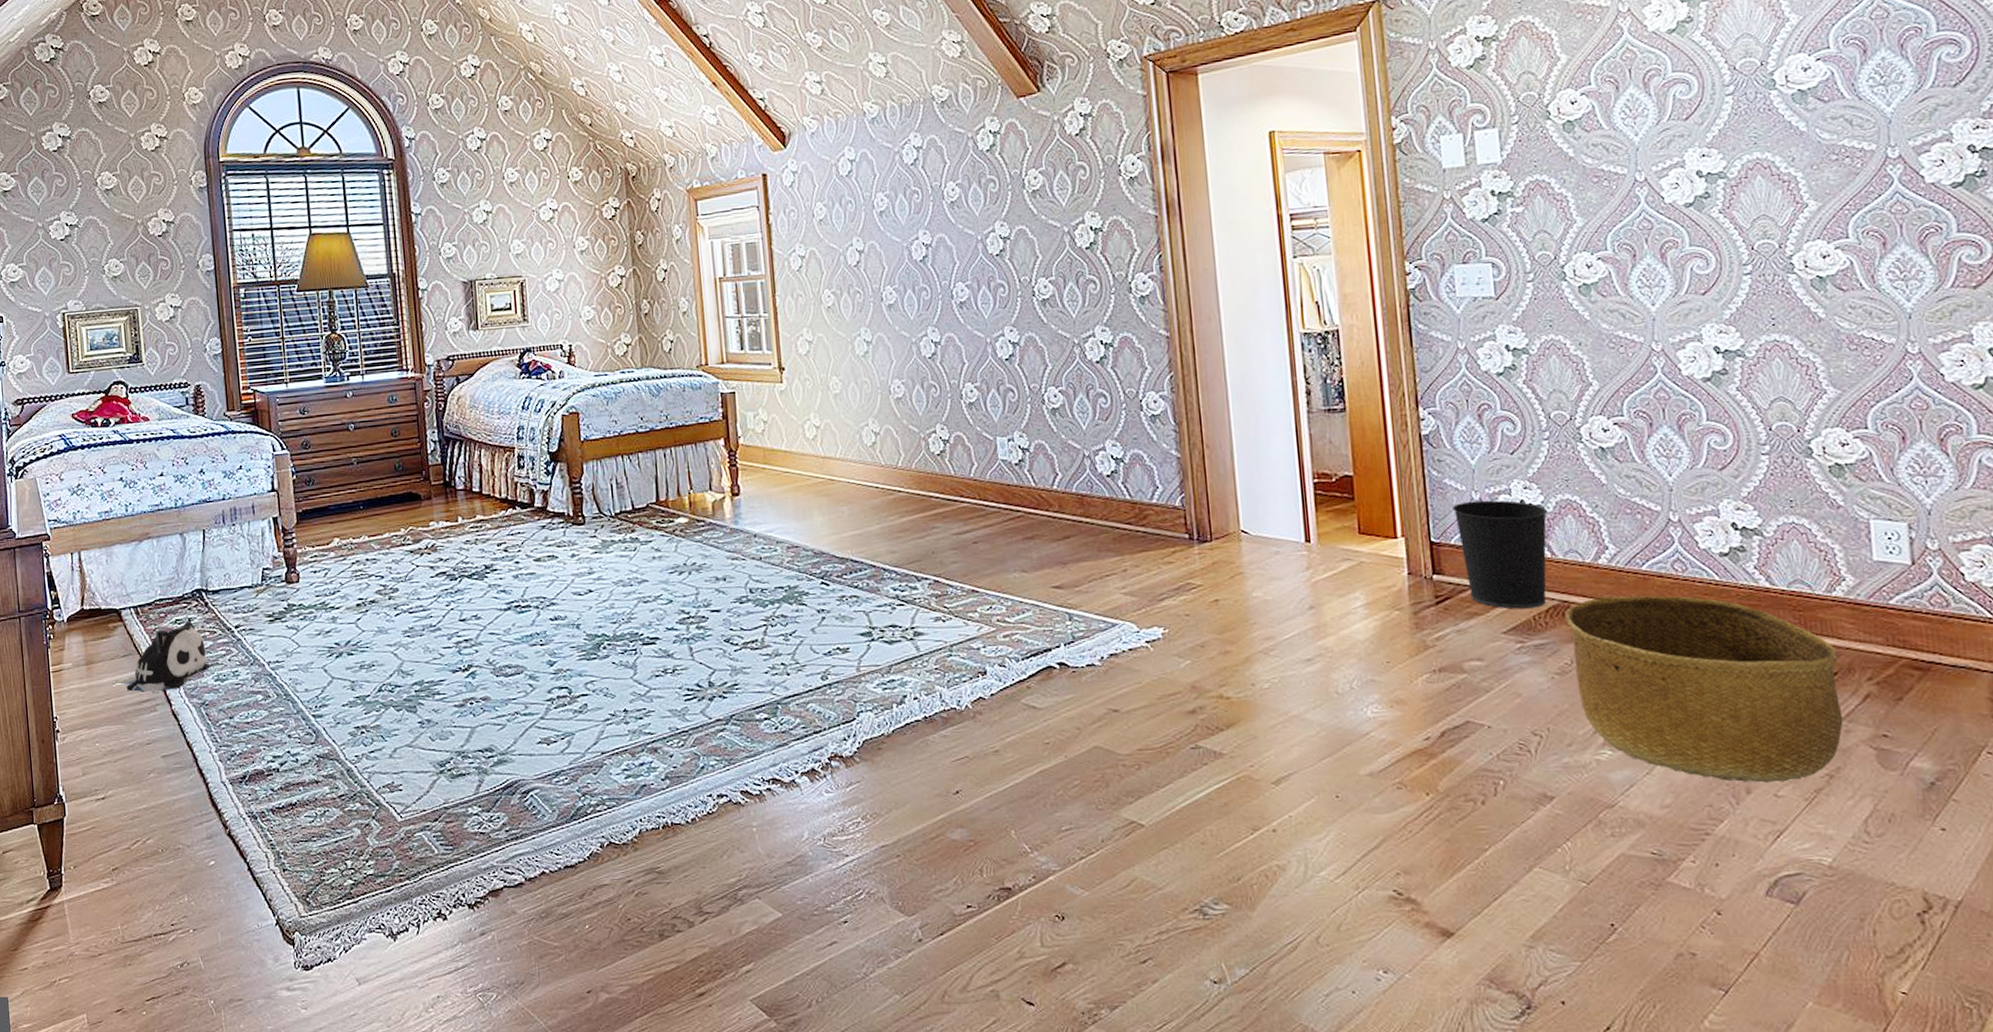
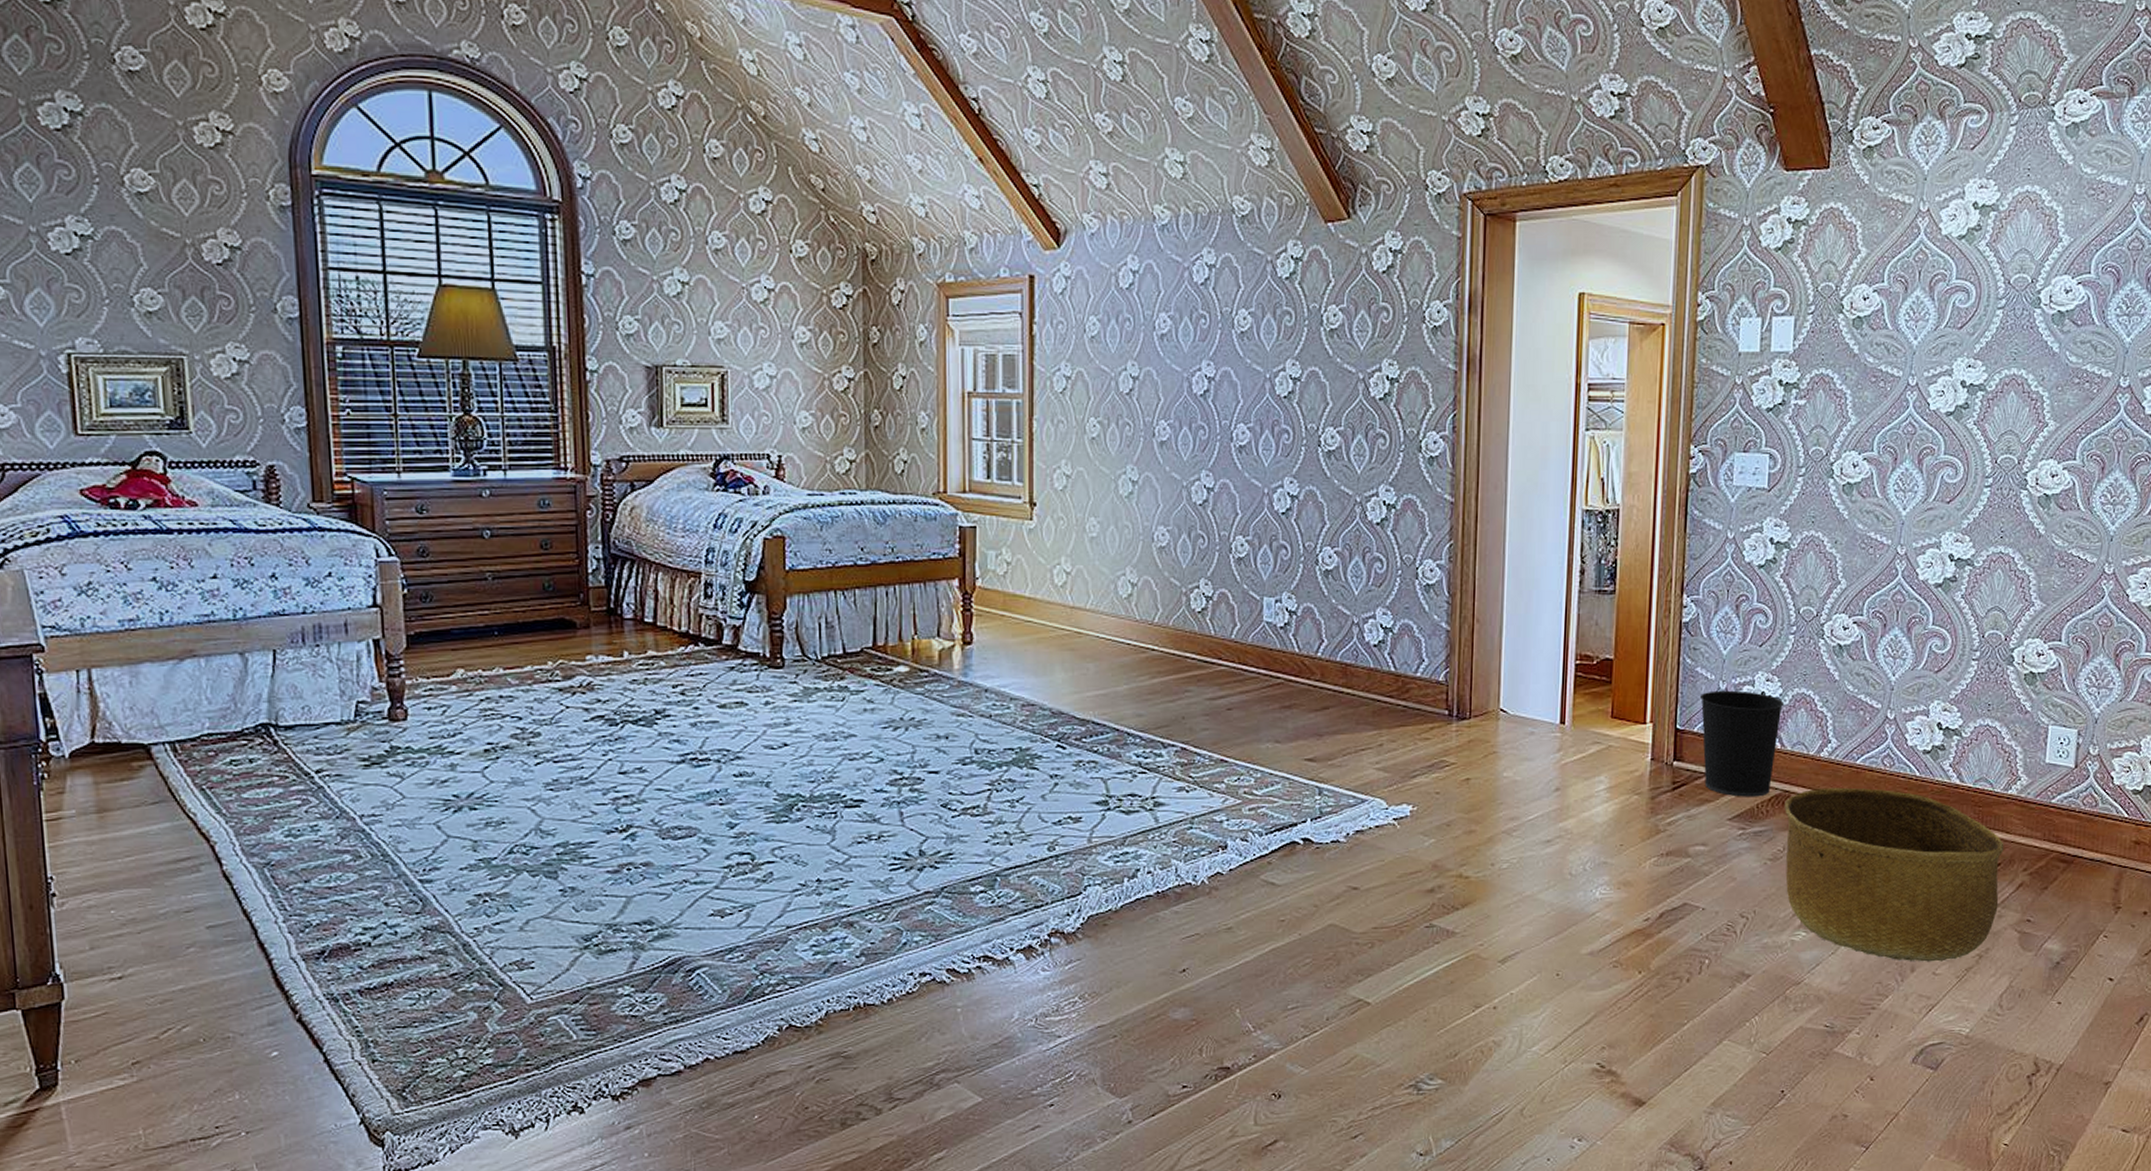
plush toy: present [111,621,210,693] -> none [135,763,279,850]

